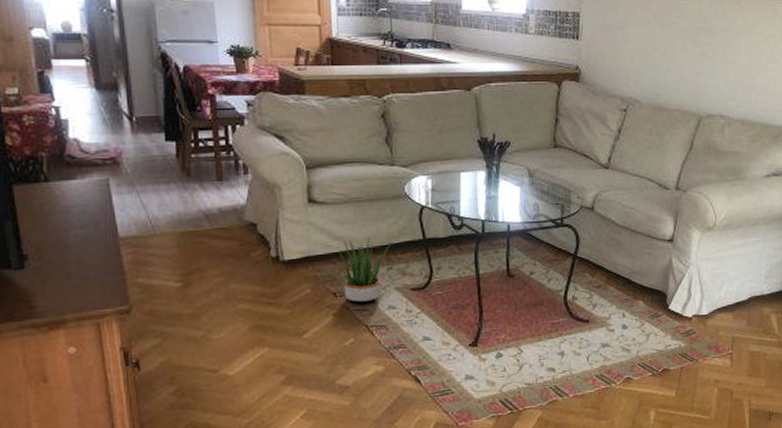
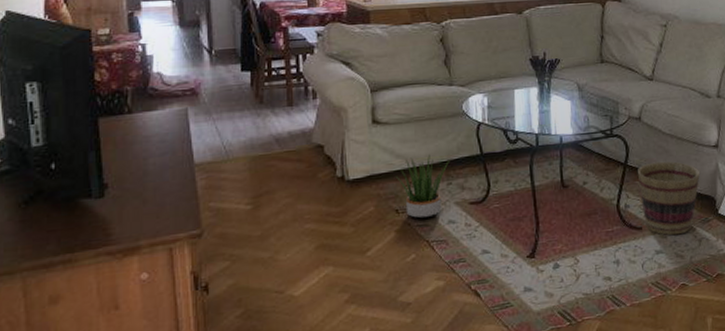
basket: none [588,254,653,330] -> present [638,161,701,236]

